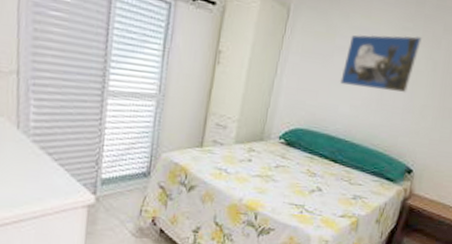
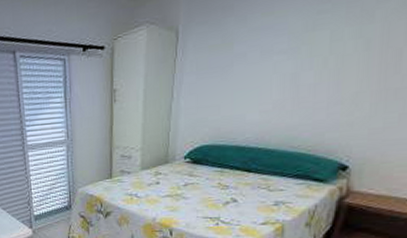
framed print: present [340,34,422,93] -> none [245,15,345,93]

